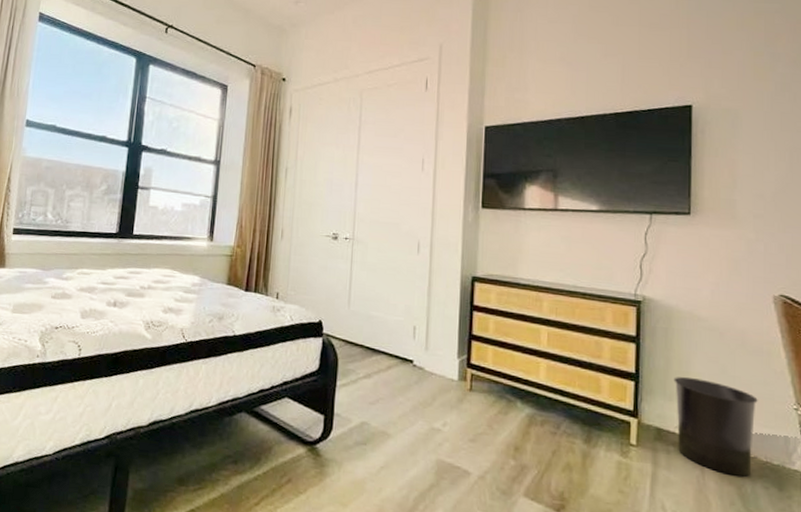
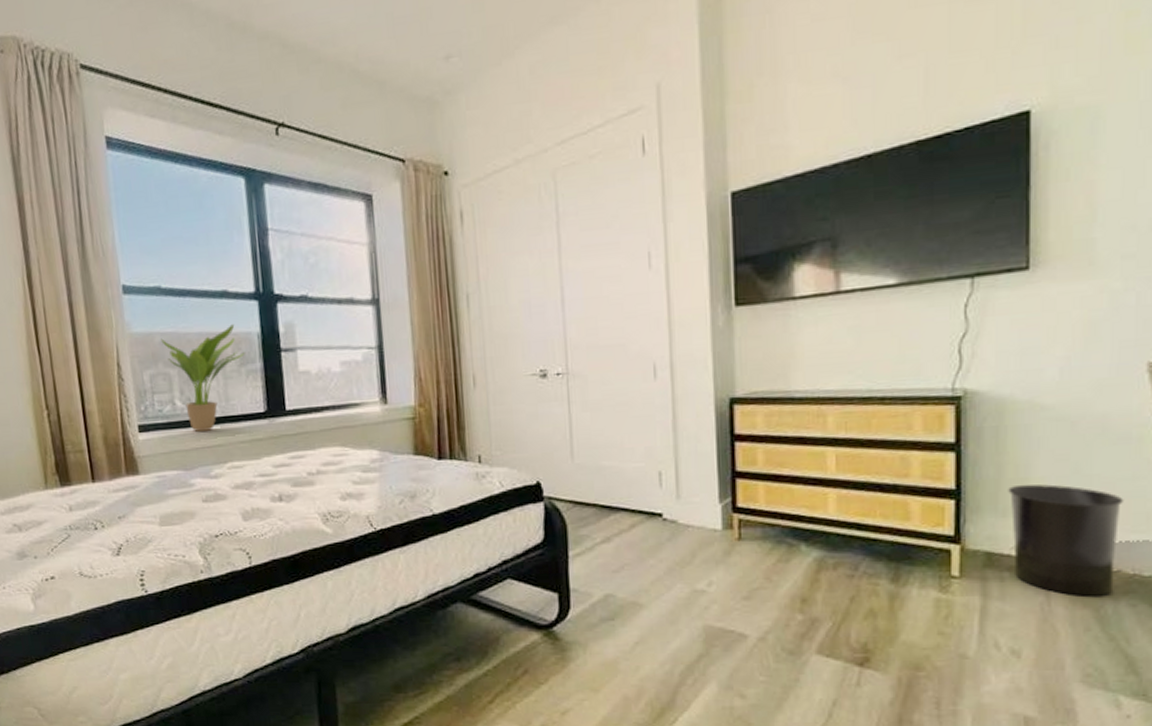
potted plant: none [47,162,110,241] -> present [161,324,245,432]

